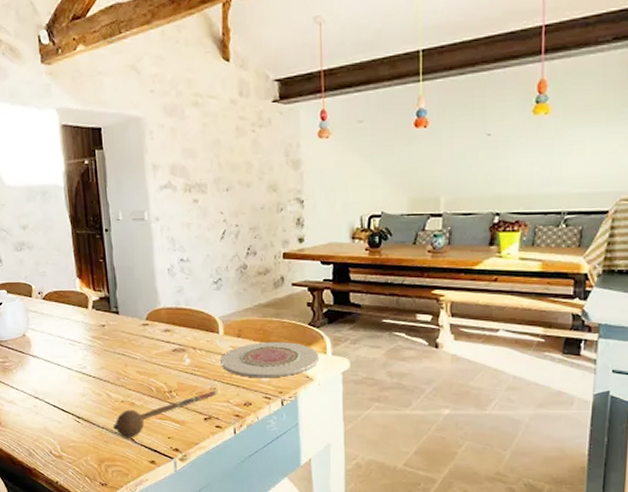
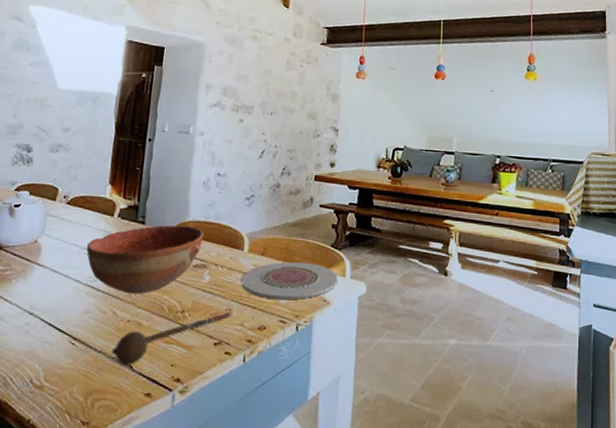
bowl: none [70,312,178,378] -> present [86,225,204,294]

